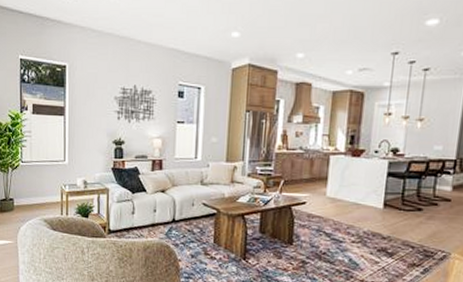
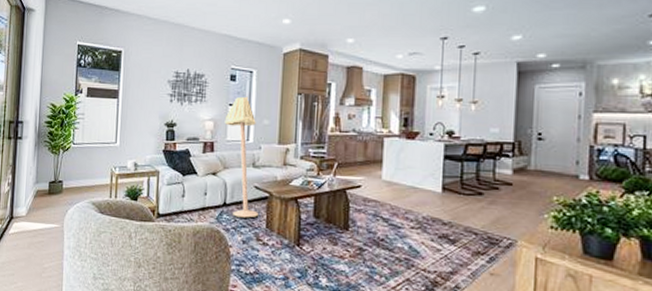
floor lamp: none [172,113,207,234] -> present [224,96,259,218]

